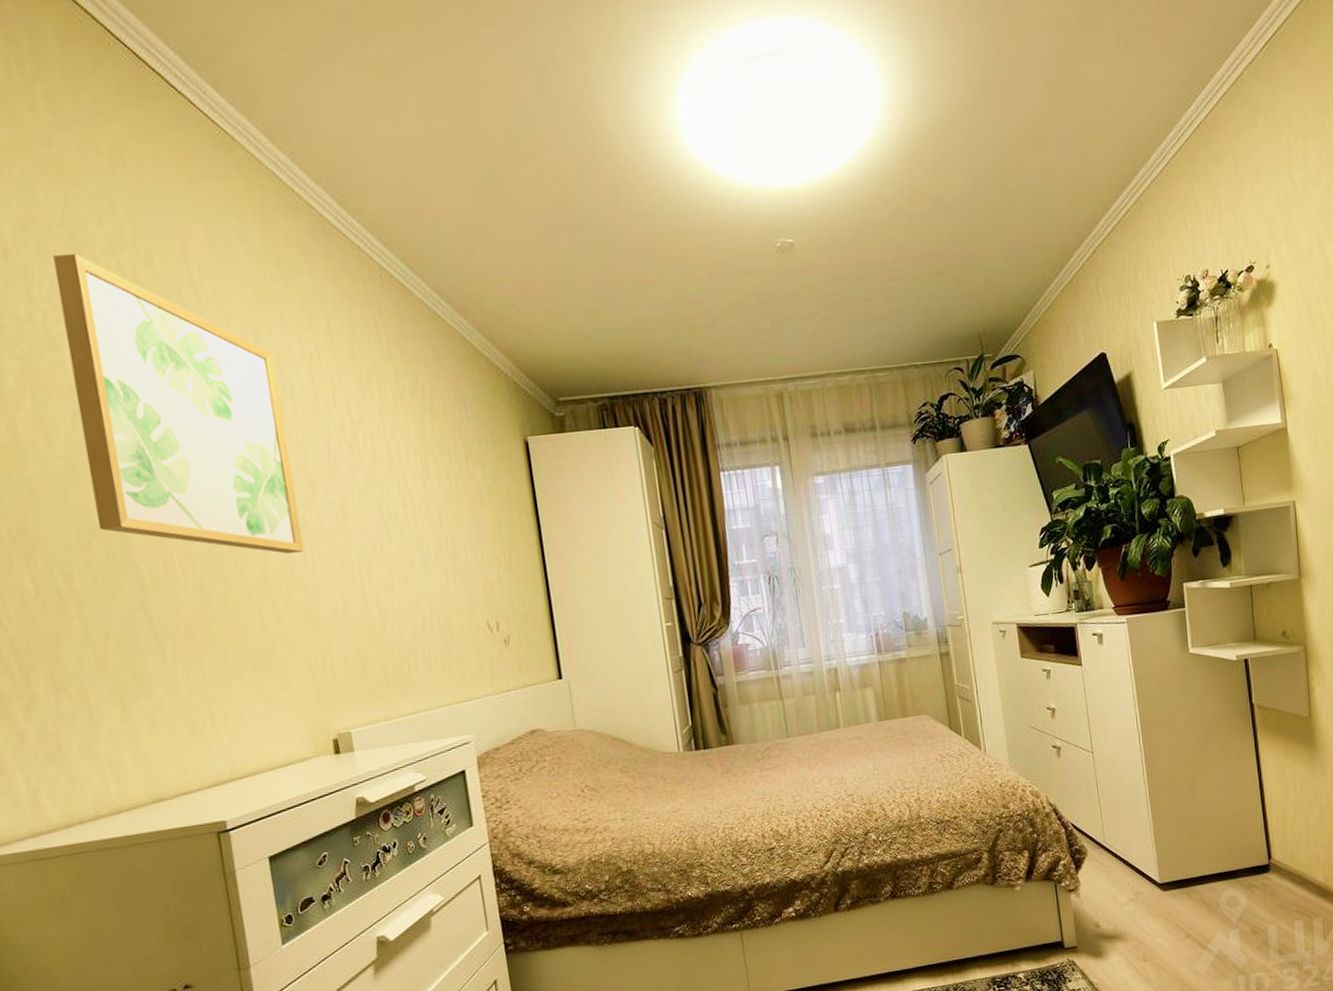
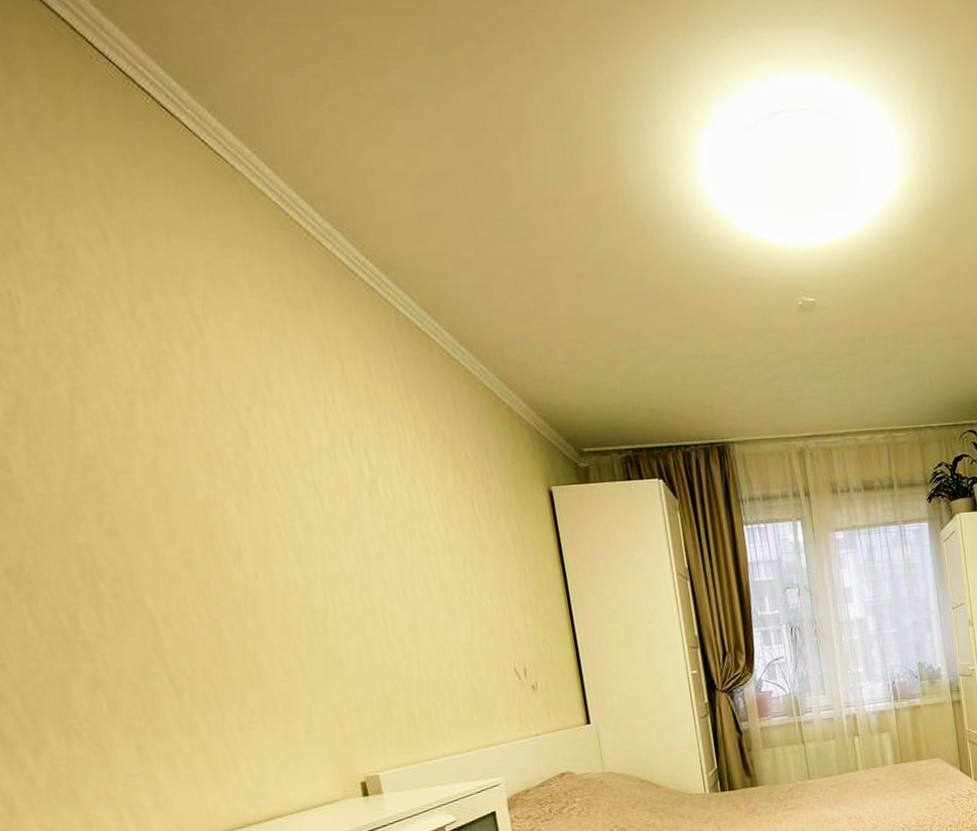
wall art: present [53,254,305,555] -> none [40,283,325,600]

